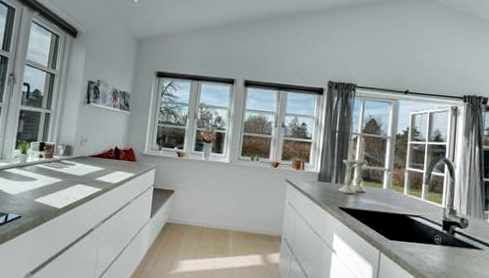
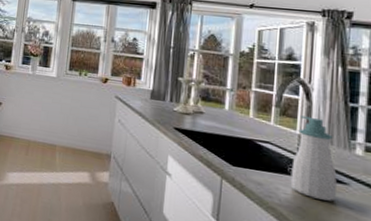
soap bottle: none [436,191,474,265] -> present [290,115,337,201]

